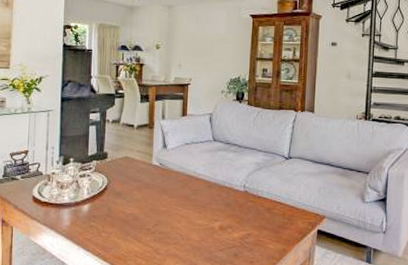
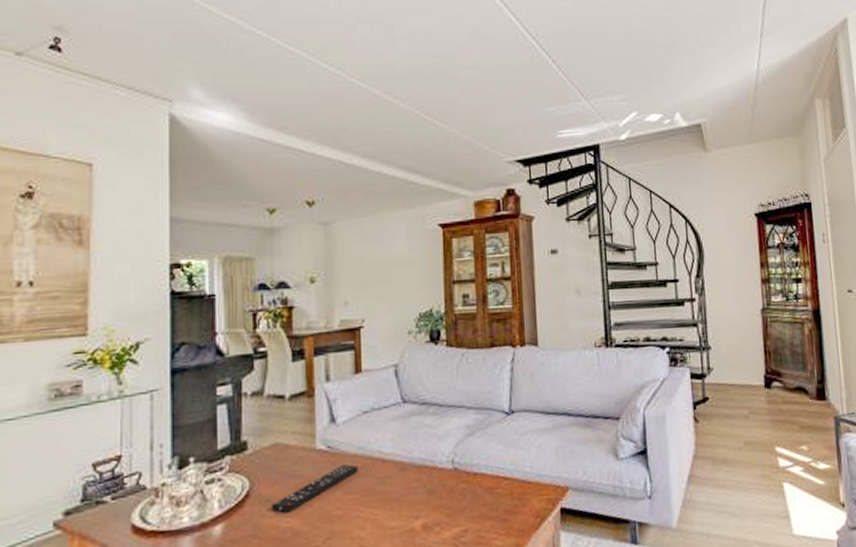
remote control: none [121,177,180,204] -> present [272,464,358,513]

